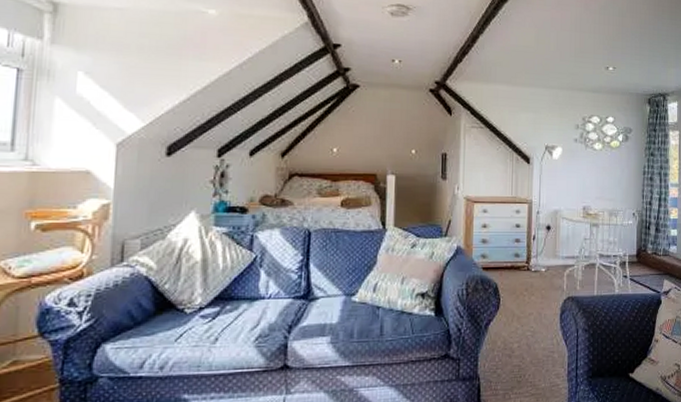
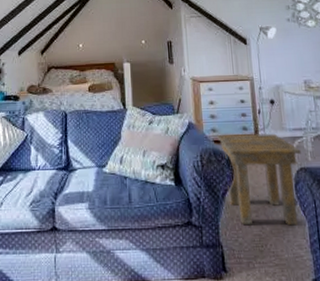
side table: none [486,260,571,356] -> present [216,133,301,226]

